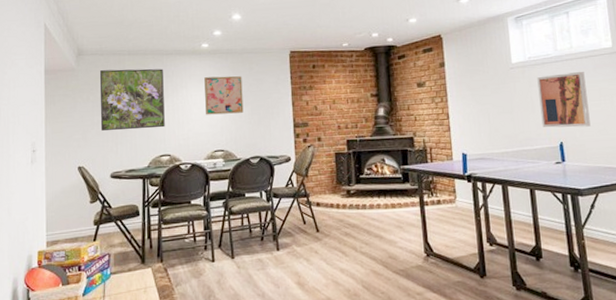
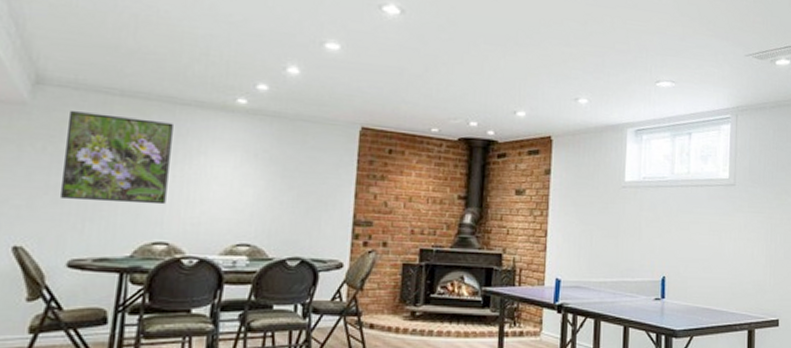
wall art: present [204,76,244,115] -> none [230,144,290,199]
wall art: present [537,71,591,128] -> none [647,200,698,262]

